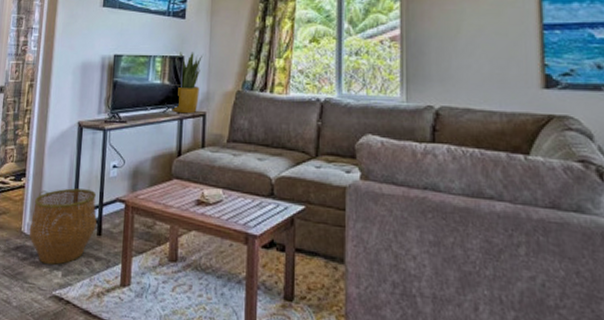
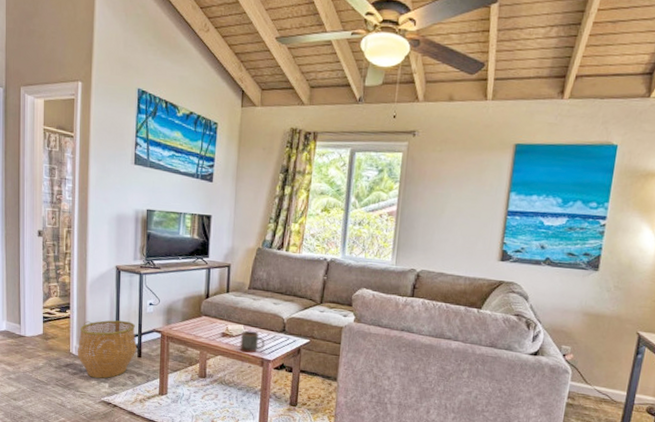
planter: present [171,52,204,114] -> none [200,211,229,265]
mug: none [218,195,249,226] -> present [239,330,265,353]

